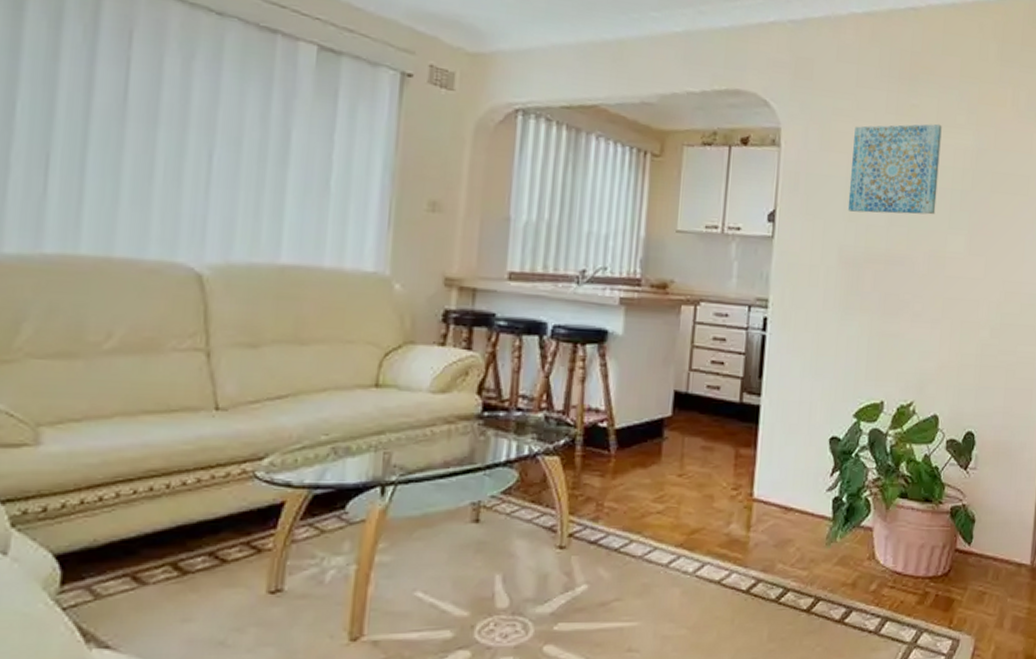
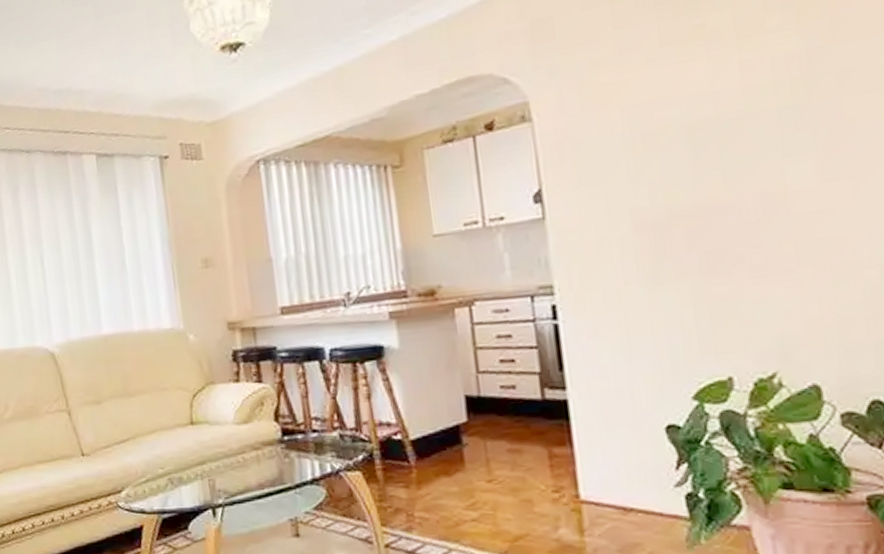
wall art: present [847,123,942,215] -> none [622,36,759,169]

